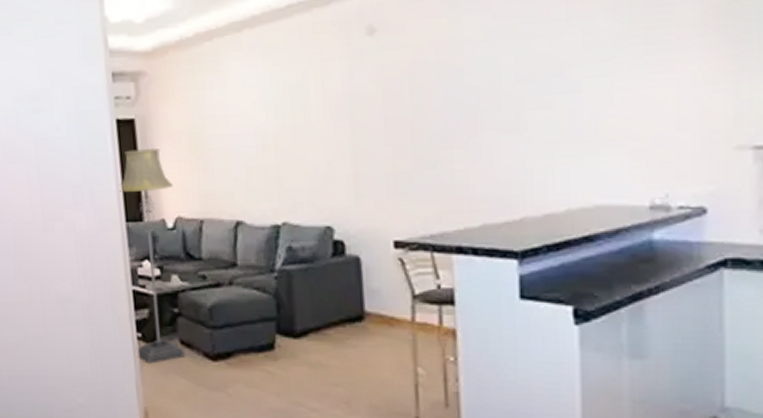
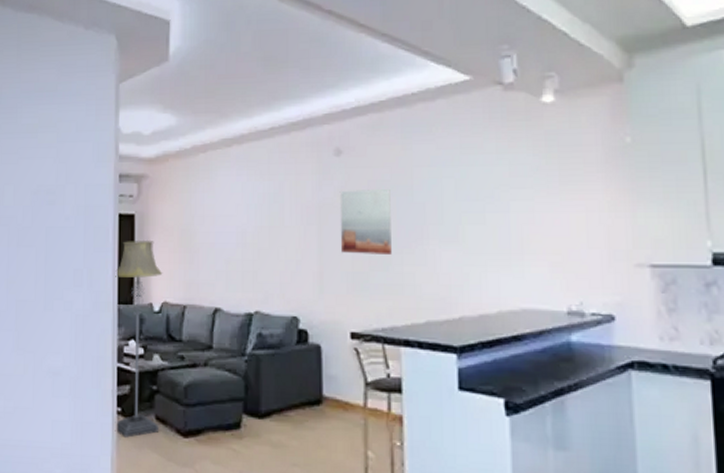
wall art: none [374,73,439,152] -> present [339,189,392,254]

